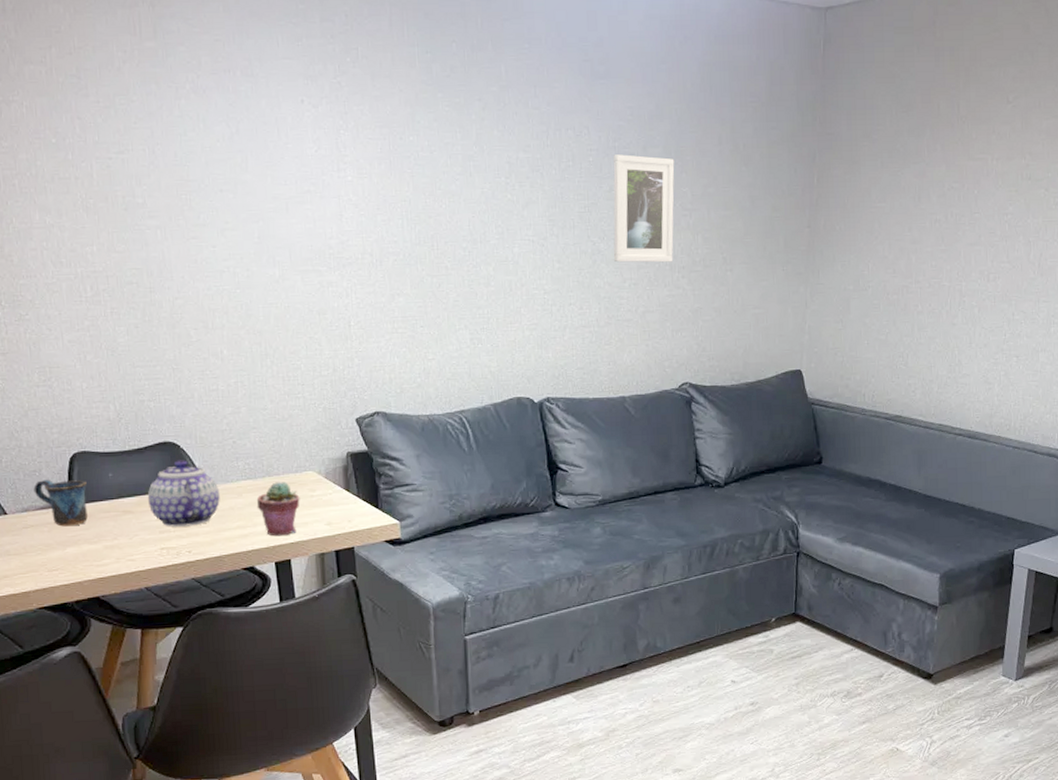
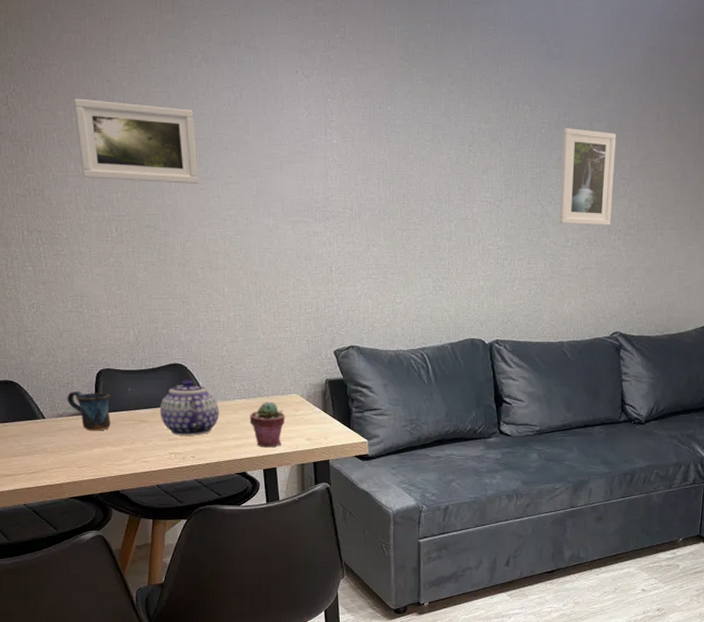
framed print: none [38,138,190,232] -> present [74,98,199,184]

